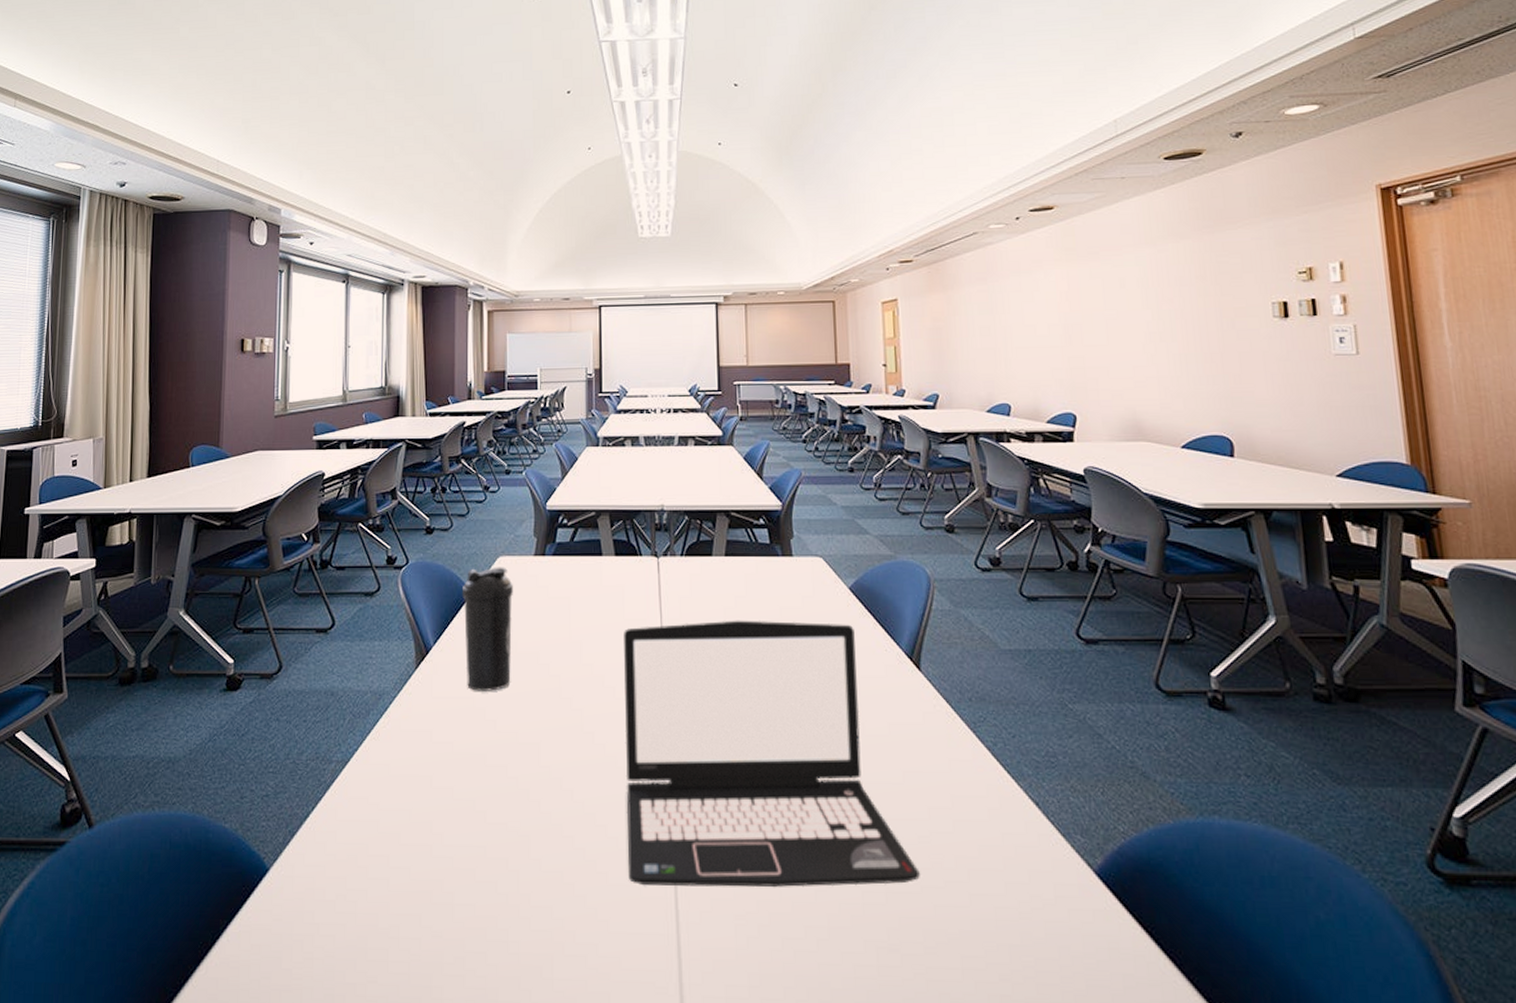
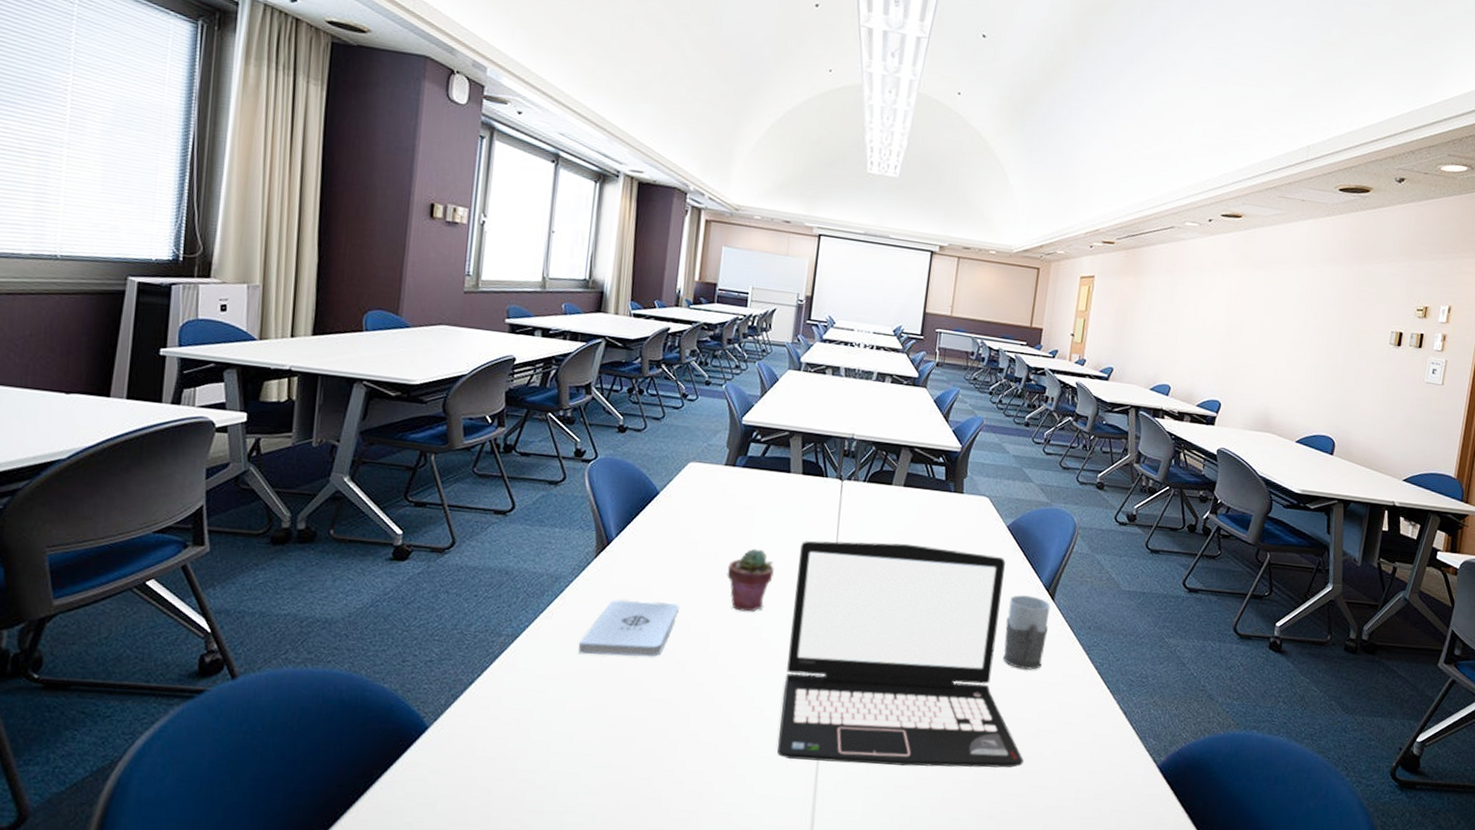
notepad: none [407,711,506,777] -> present [578,600,680,657]
water bottle: present [461,567,513,691] -> none [645,470,701,585]
potted succulent: none [550,642,599,714] -> present [727,548,774,612]
mug: none [867,667,921,757] -> present [1003,595,1051,670]

